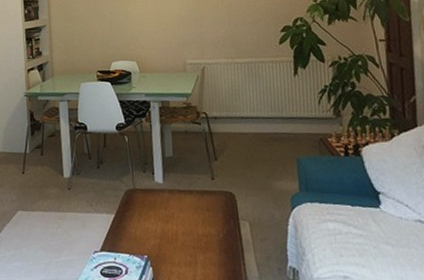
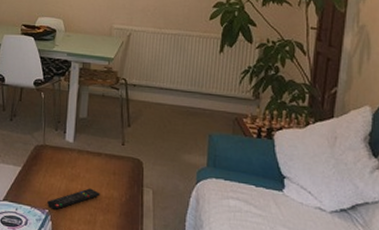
remote control: none [145,228,197,254] -> present [47,188,100,210]

